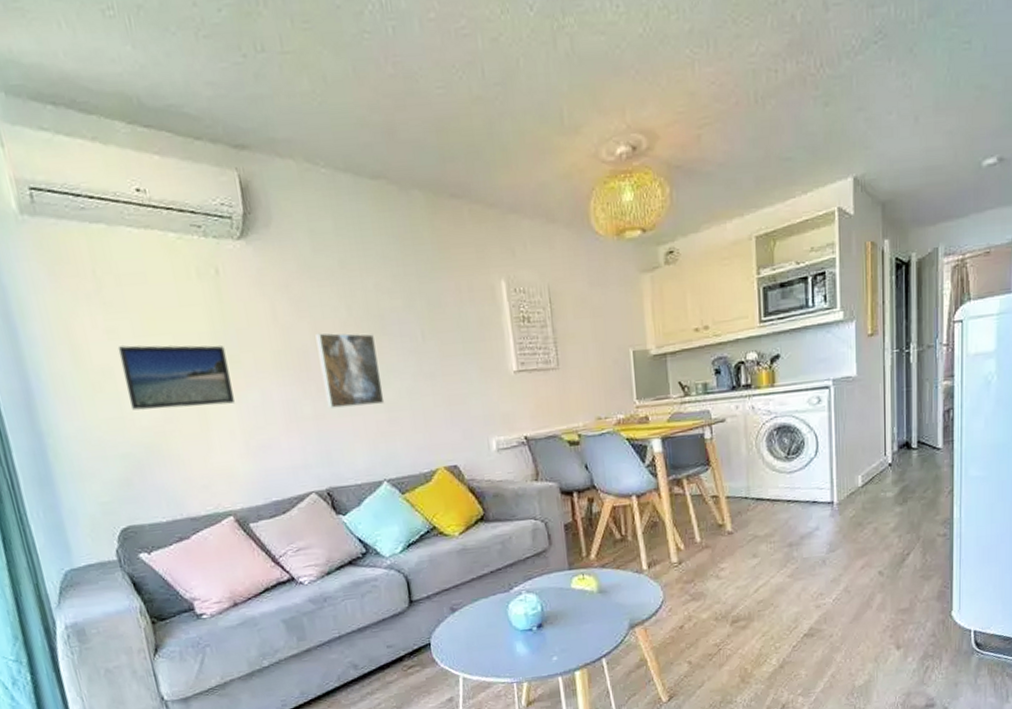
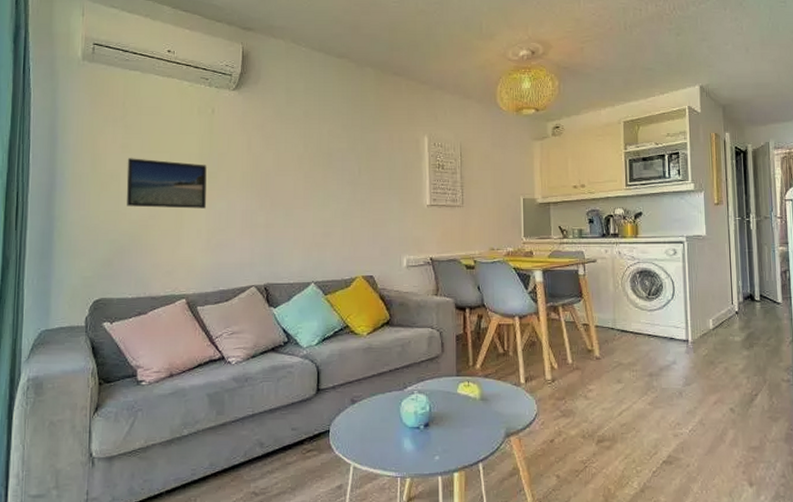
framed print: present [315,332,385,408] -> none [277,162,323,221]

